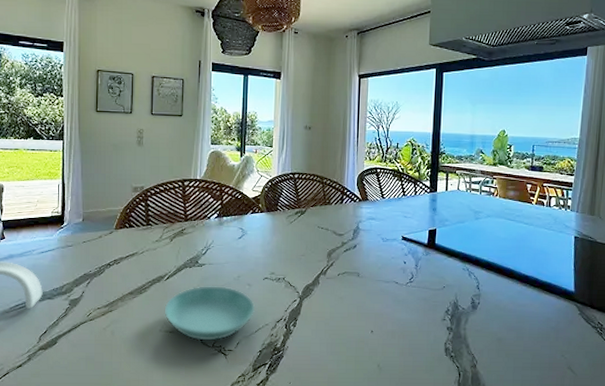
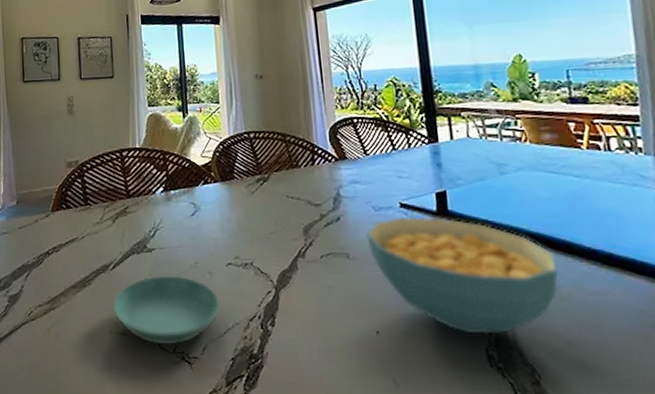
cereal bowl: none [374,247,502,333] -> present [366,216,559,335]

